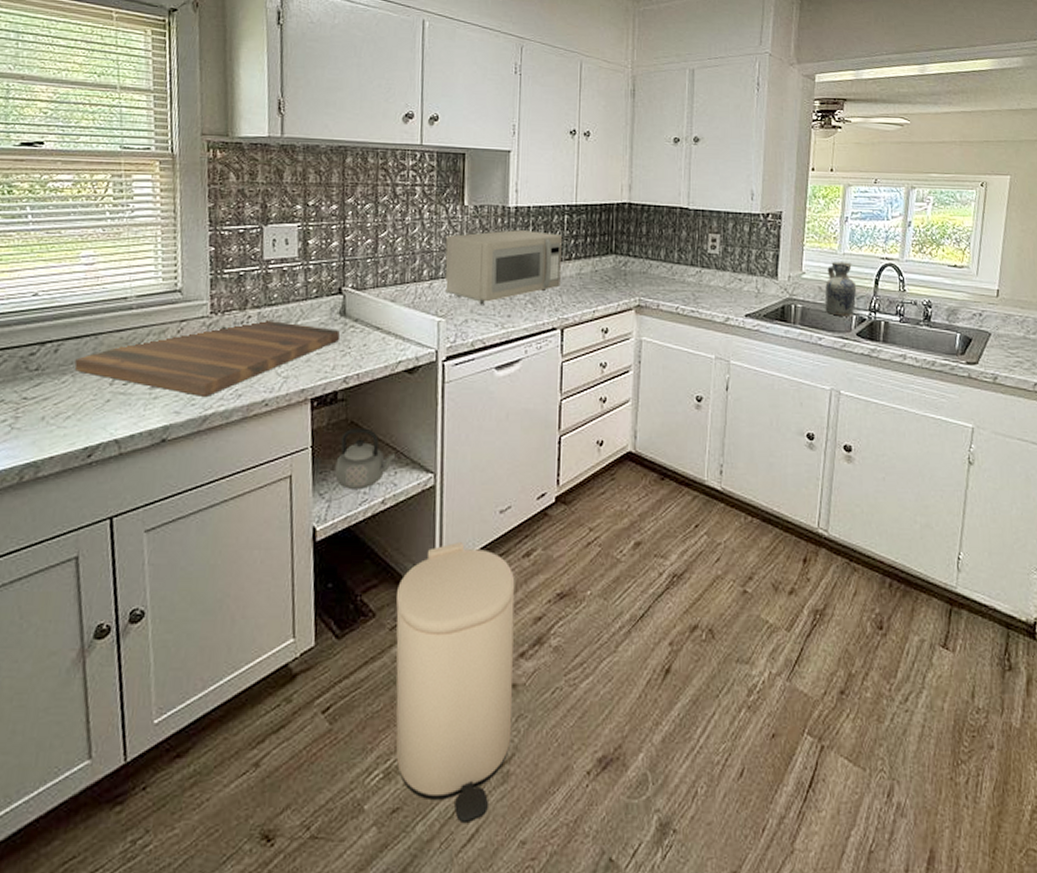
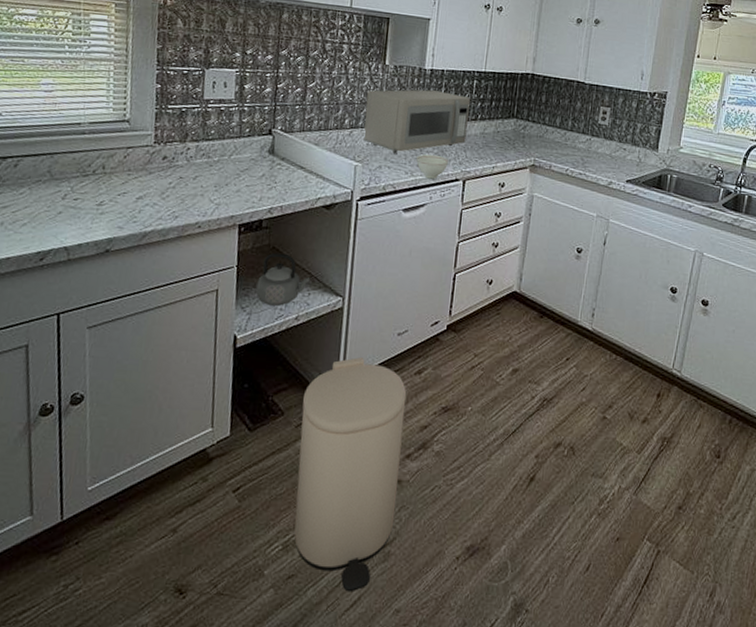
cutting board: present [74,319,341,396] -> none [31,152,268,216]
bowl: none [507,302,544,330] -> present [416,154,449,179]
ceramic jug: present [825,262,857,316] -> none [697,140,727,189]

